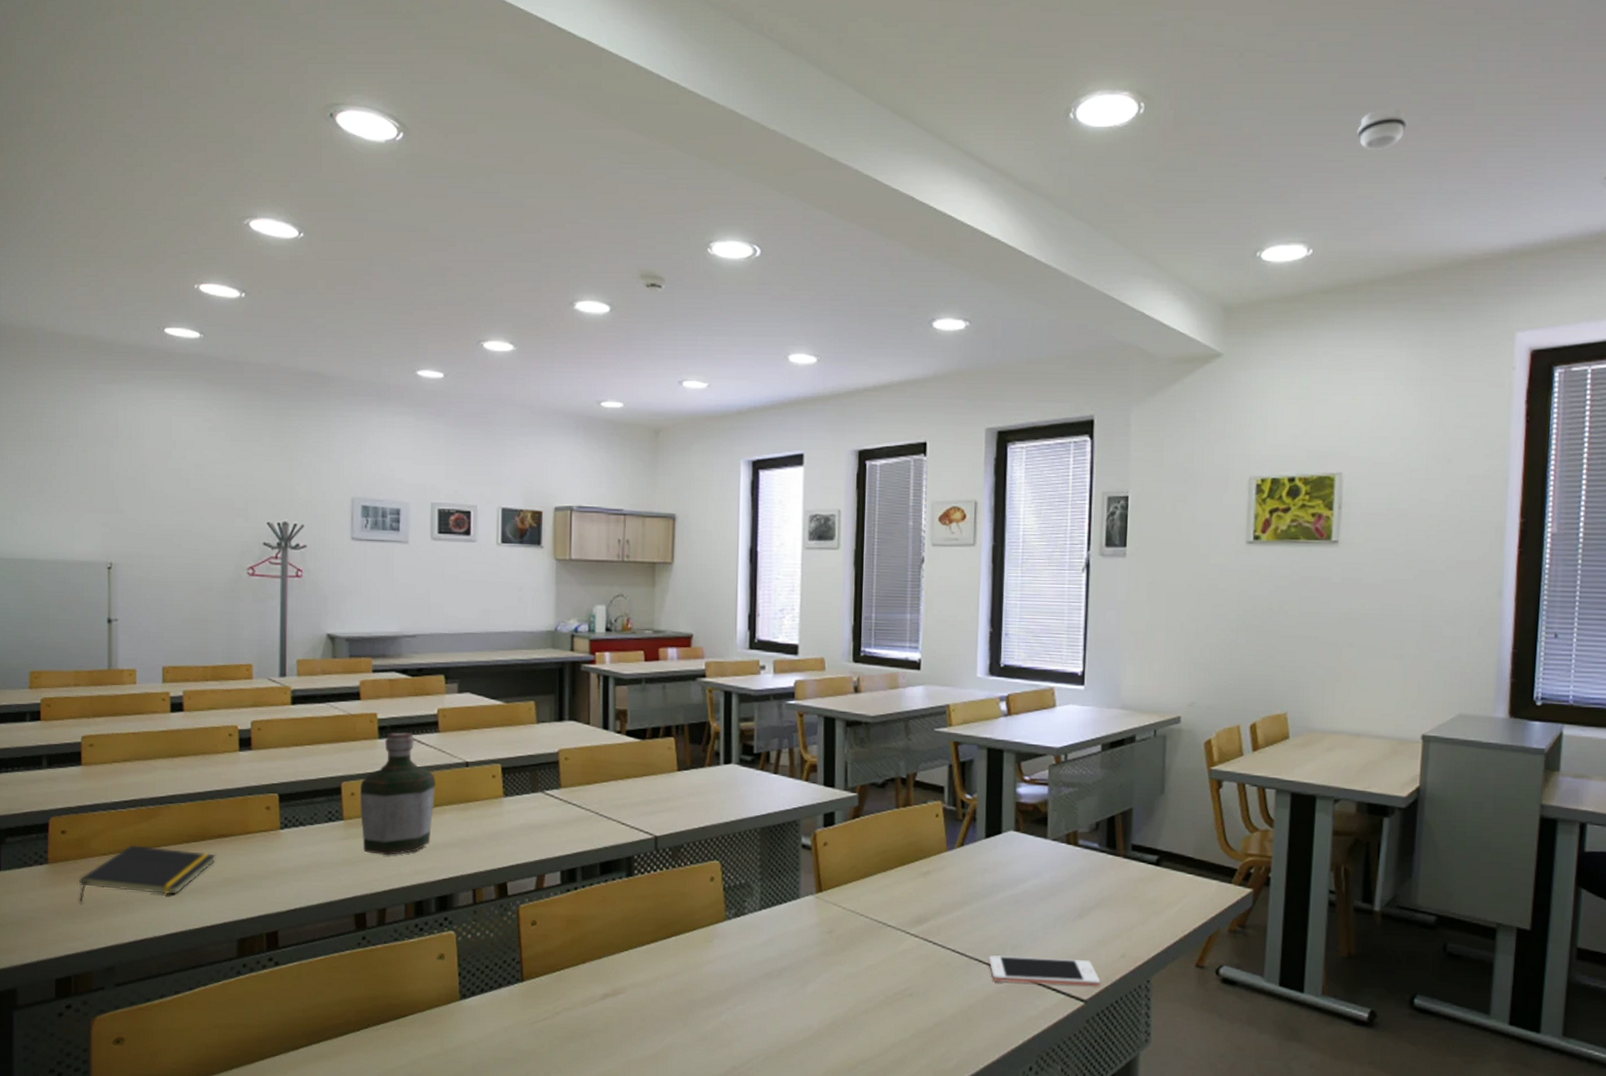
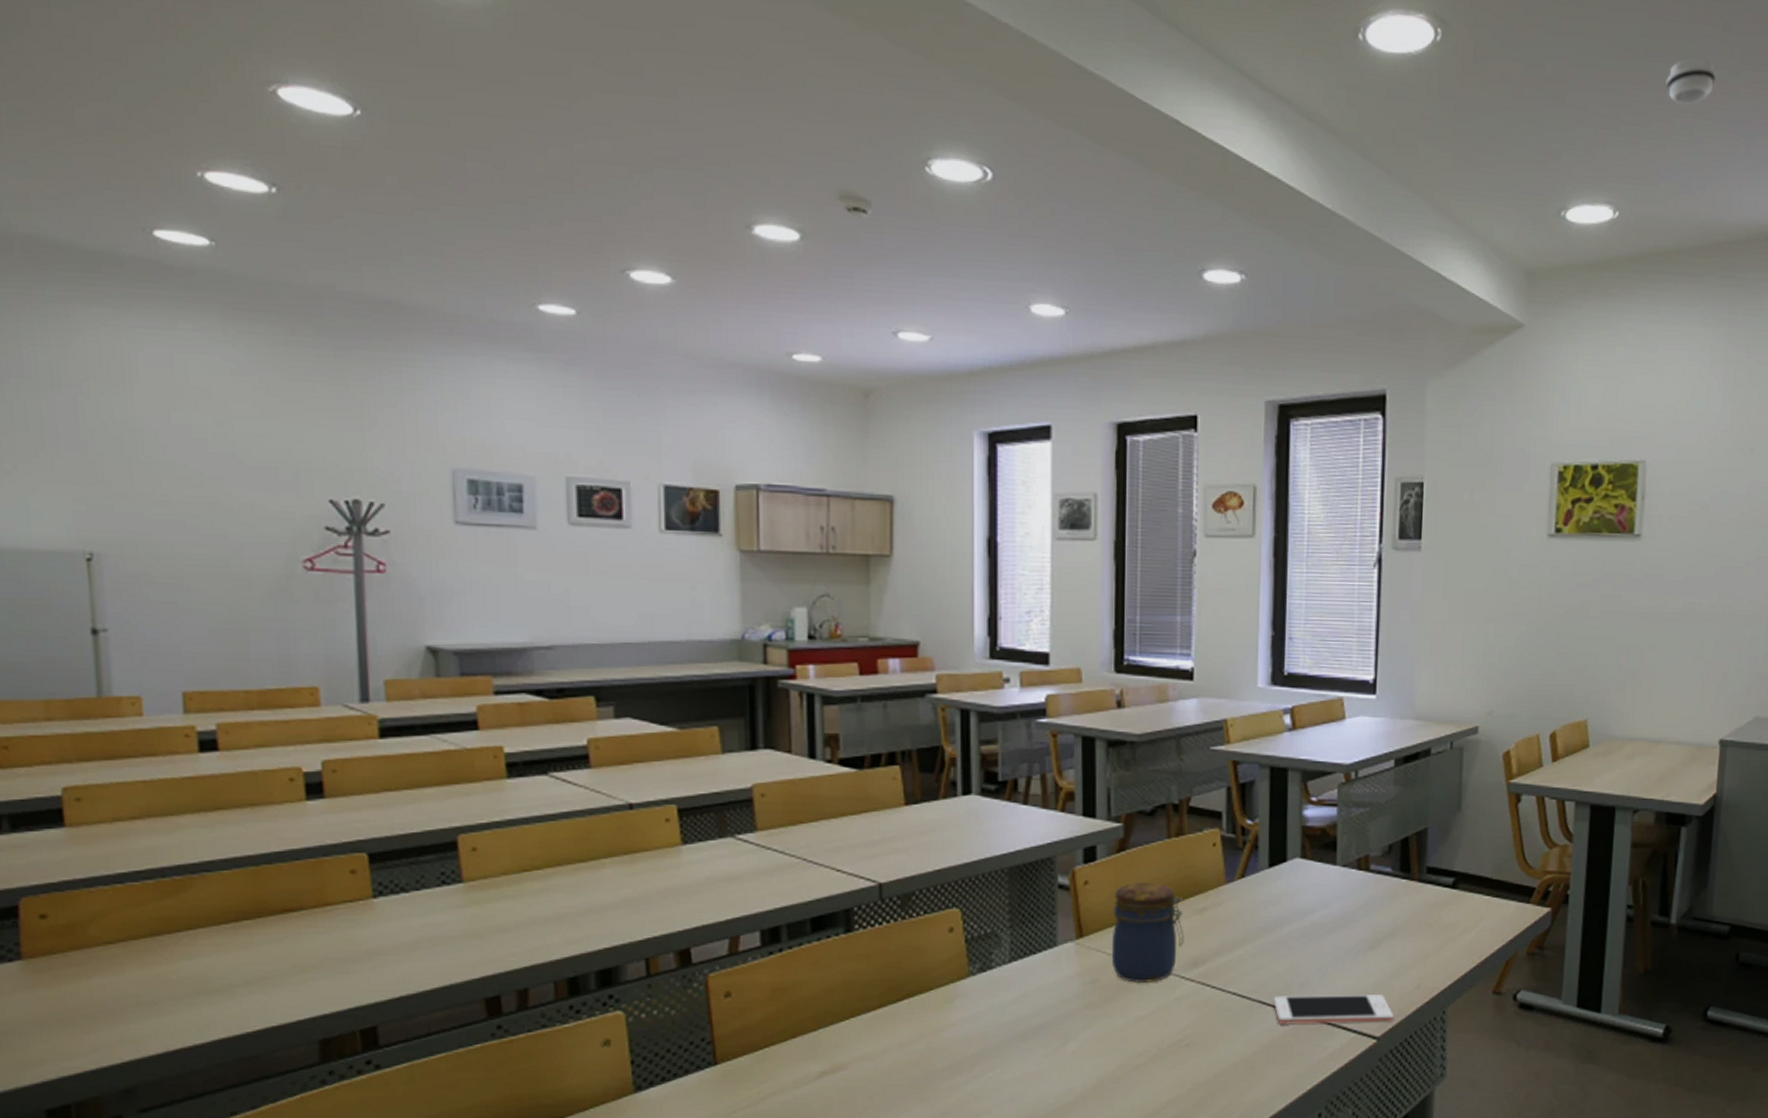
notepad: present [79,845,217,902] -> none [73,928,281,1007]
bottle: present [359,732,437,855] -> none [484,769,590,923]
jar: none [846,846,910,936] -> present [1111,883,1184,984]

